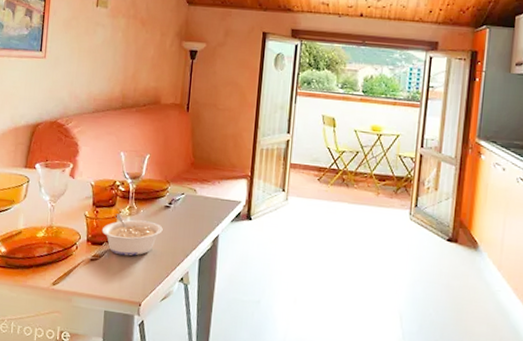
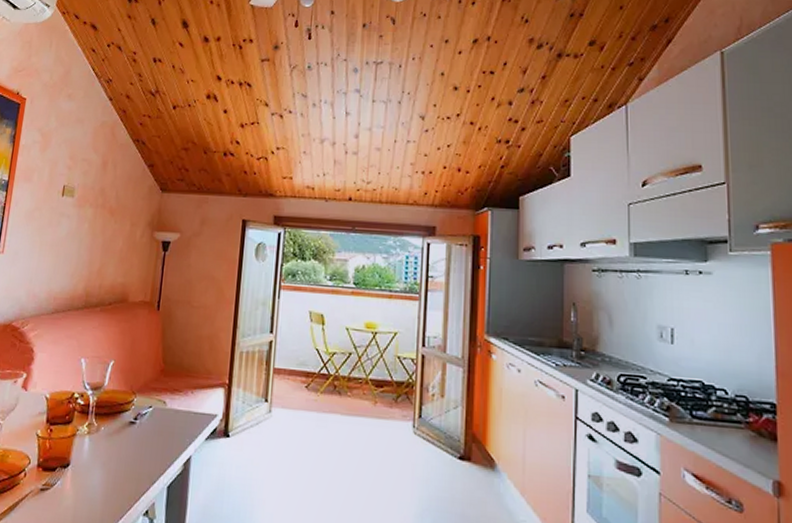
legume: present [101,214,163,256] -> none [55,432,126,485]

